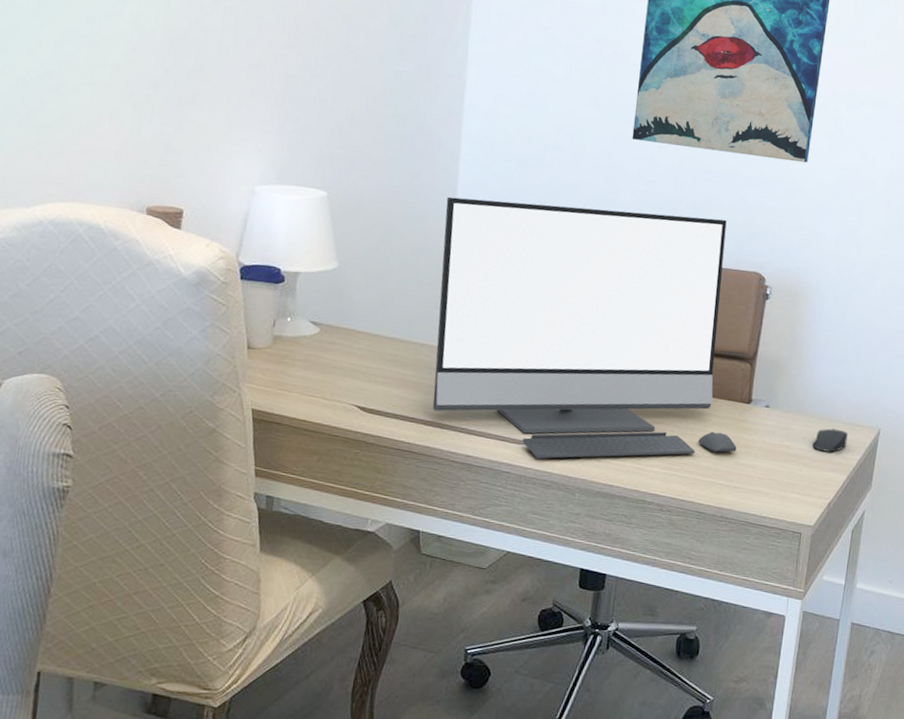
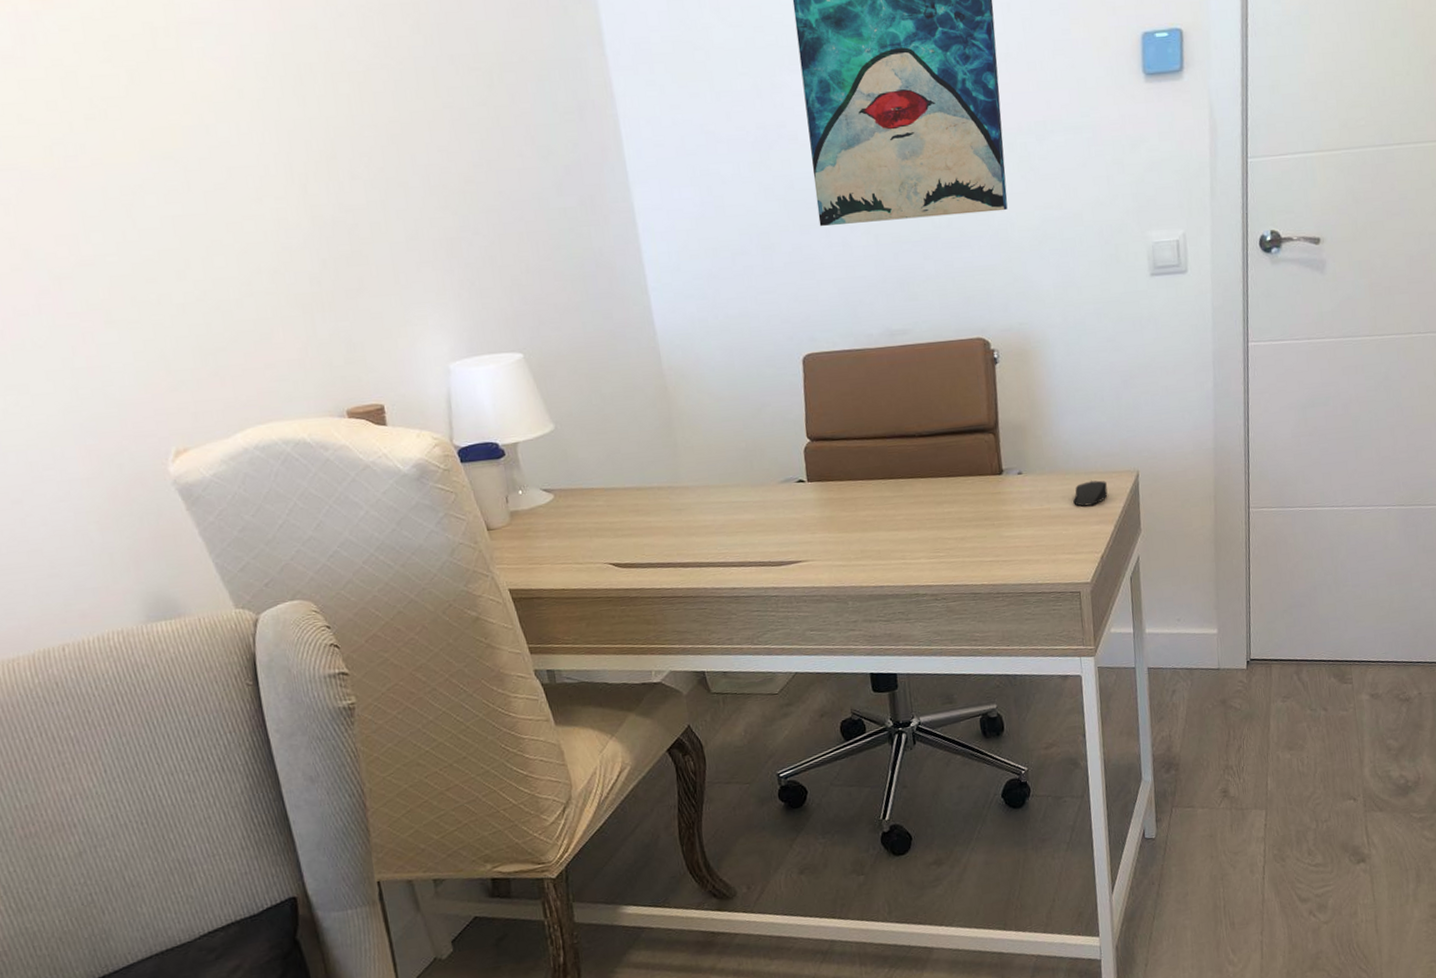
monitor: present [433,196,737,459] -> none [645,289,998,576]

